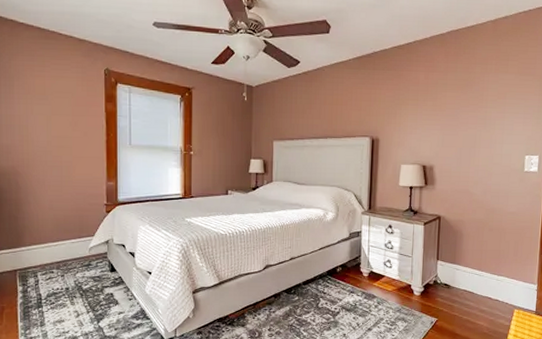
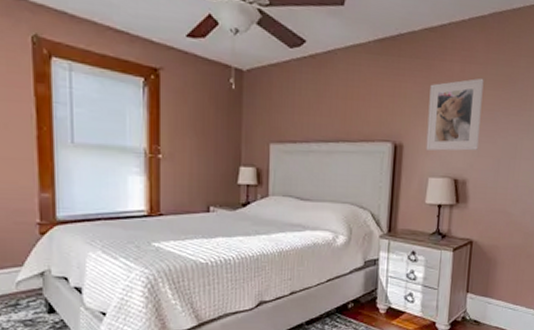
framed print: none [398,83,445,143] -> present [425,78,484,151]

